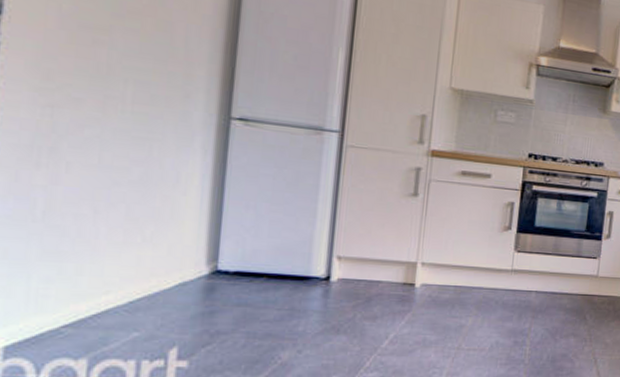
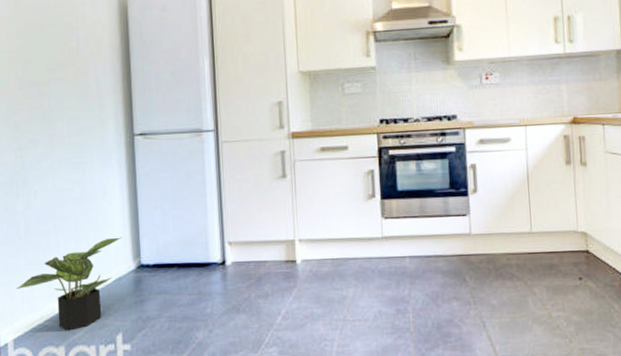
potted plant: none [19,235,196,341] -> present [16,237,122,331]

